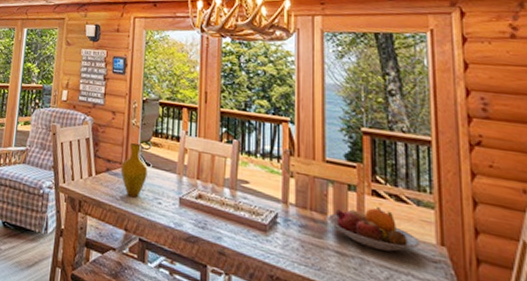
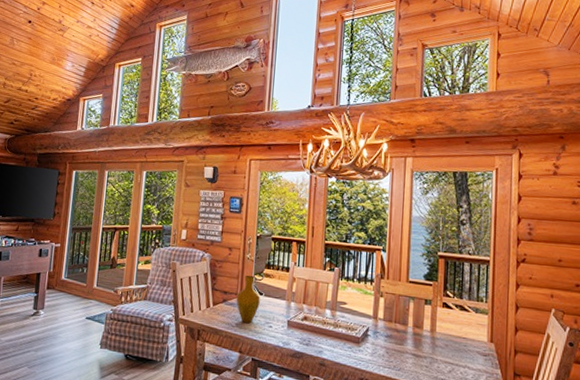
fruit bowl: present [326,207,420,252] -> none [407,316,476,351]

